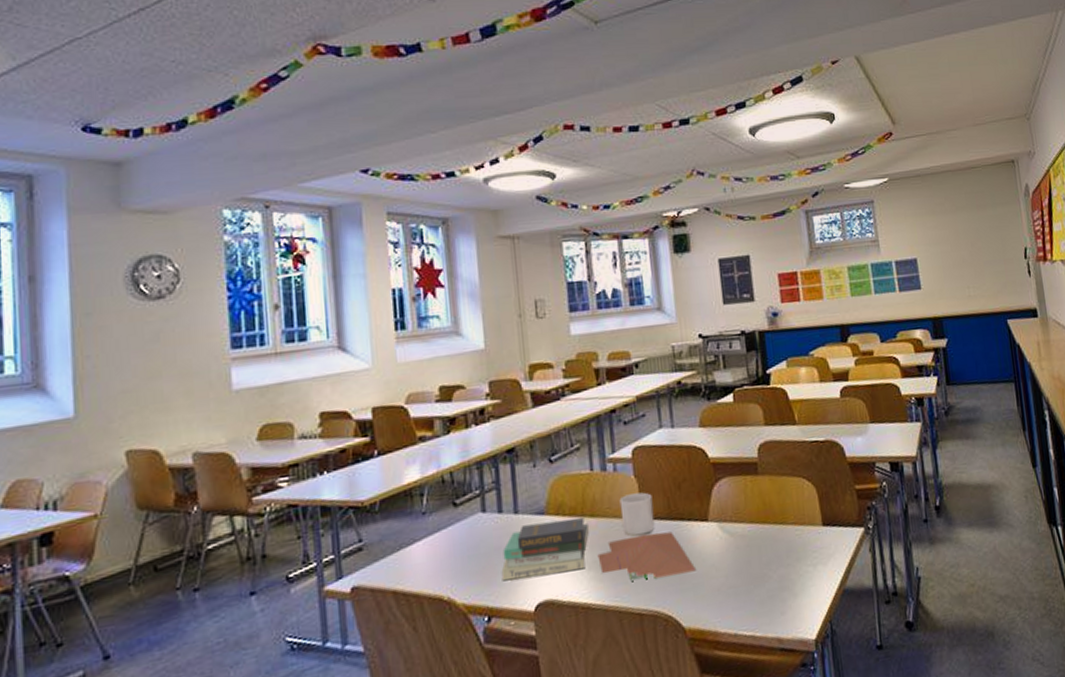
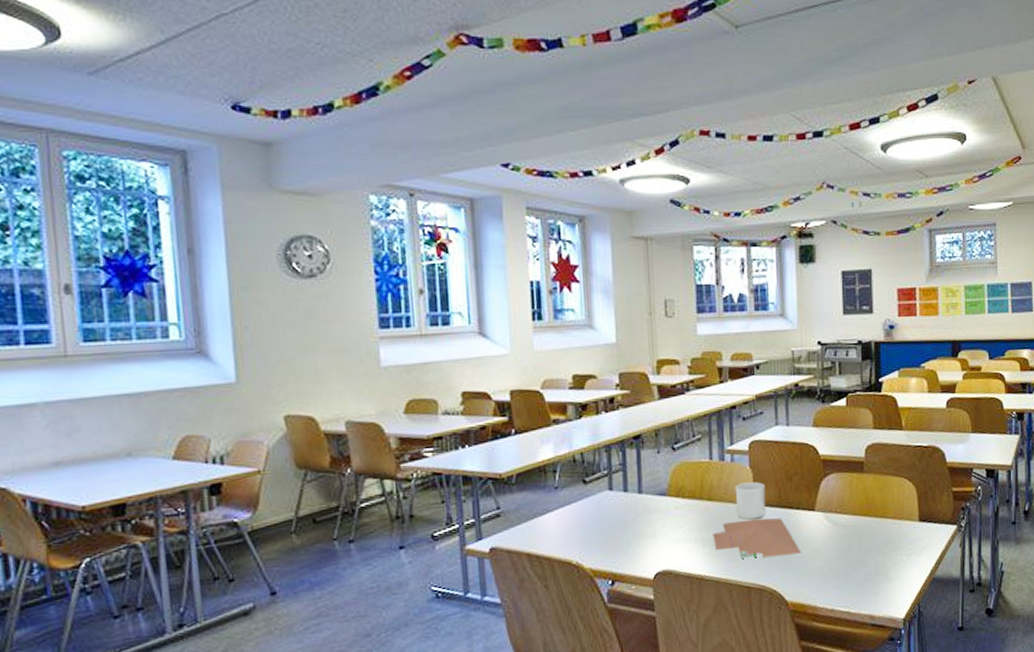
books: present [501,518,590,582] -> none [625,500,707,552]

